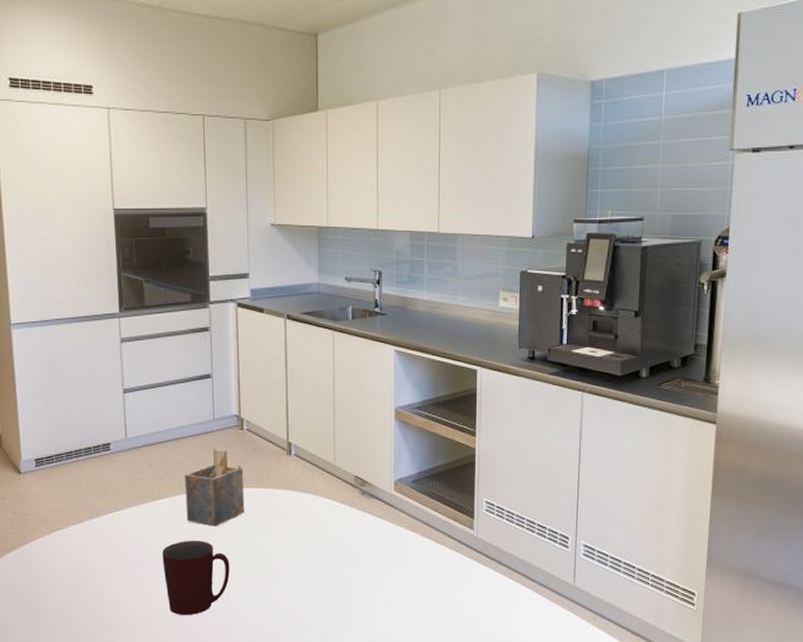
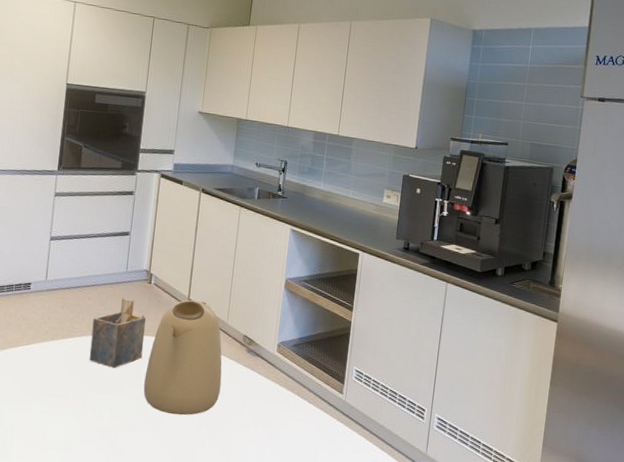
mug: present [162,541,230,615] -> none [61,378,122,448]
kettle: none [250,443,336,570] -> present [143,299,222,416]

